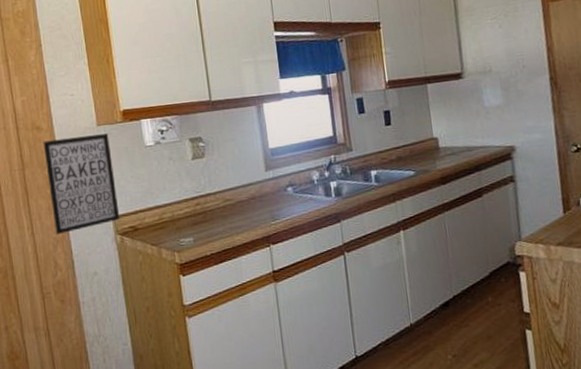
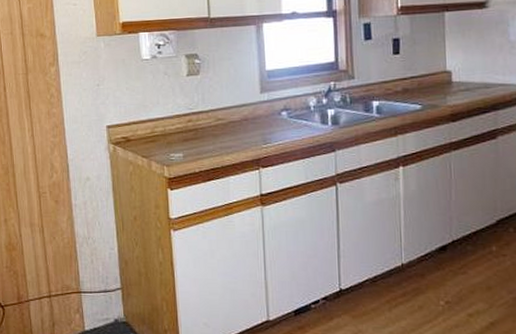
wall art: present [43,133,120,234] -> none [46,44,114,138]

